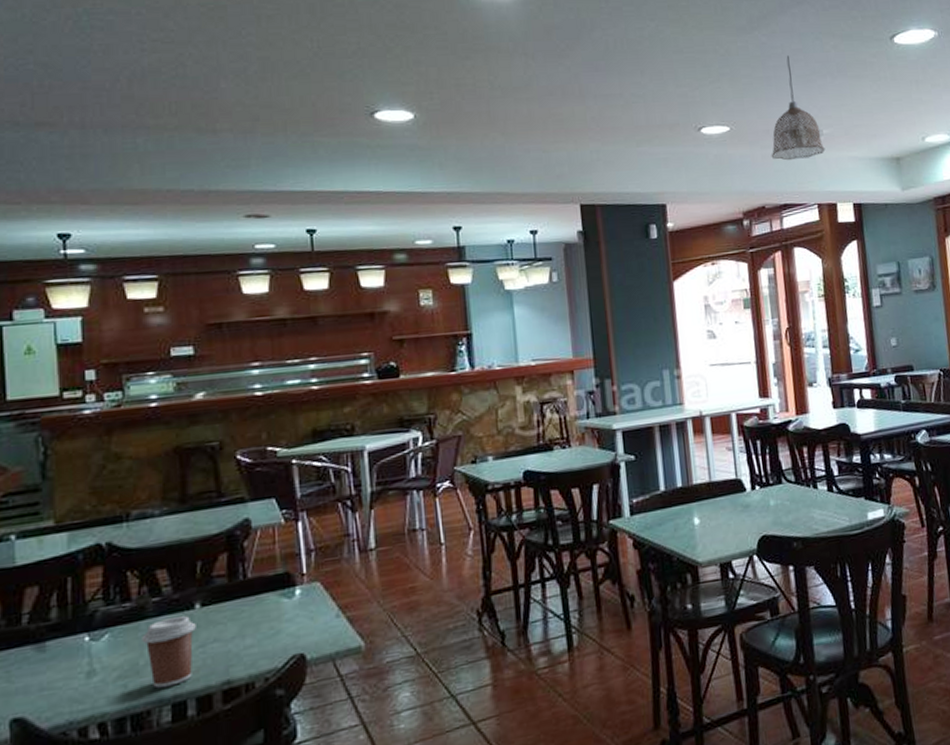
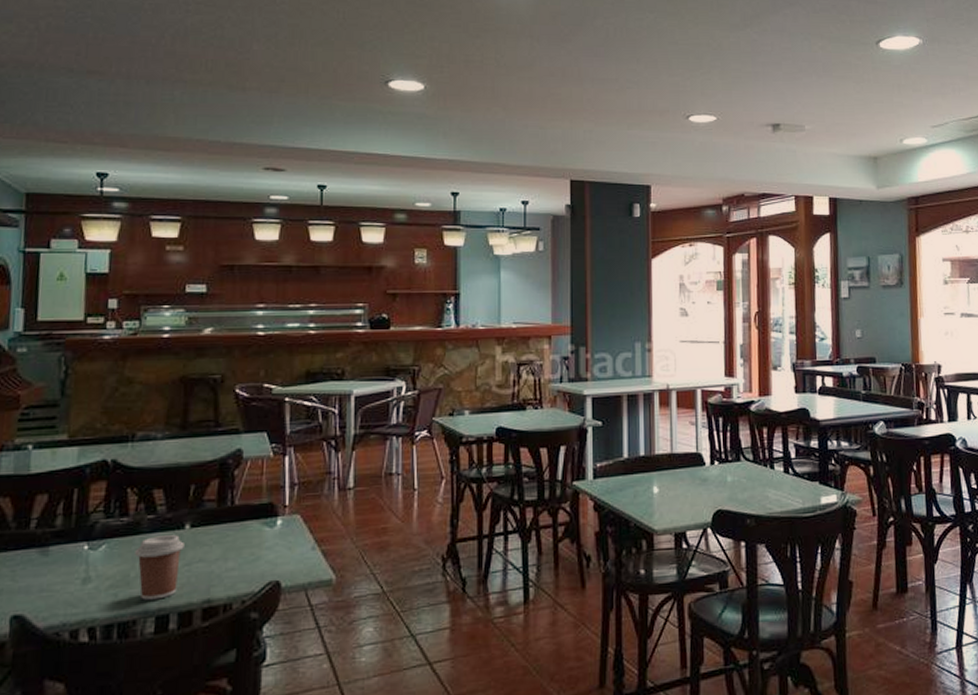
pendant lamp: present [771,55,825,161] -> none [753,53,806,153]

